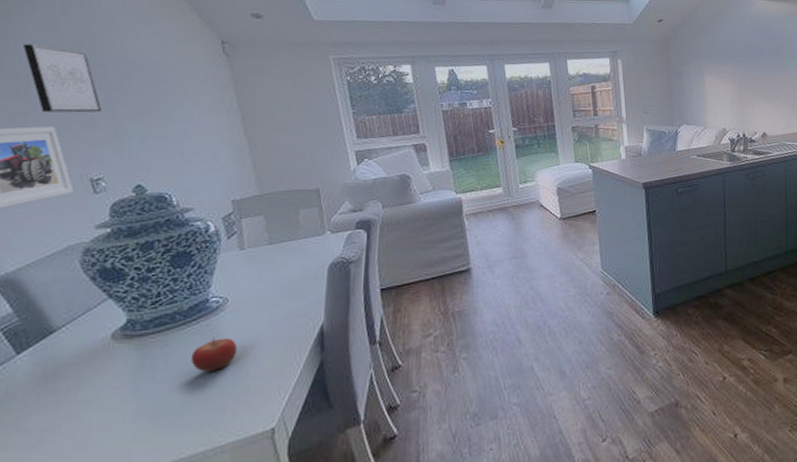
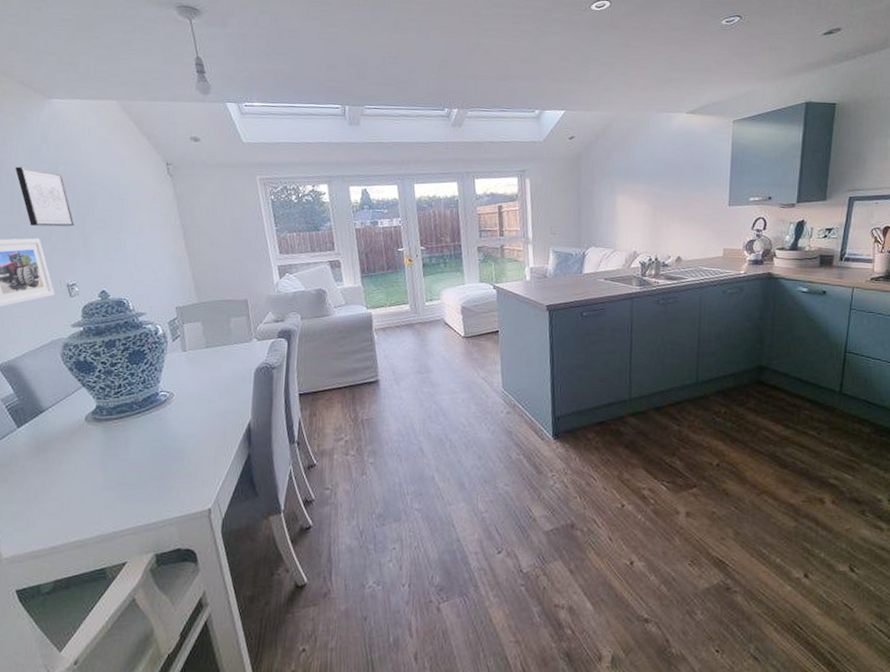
fruit: present [190,338,238,373] -> none [145,427,181,456]

